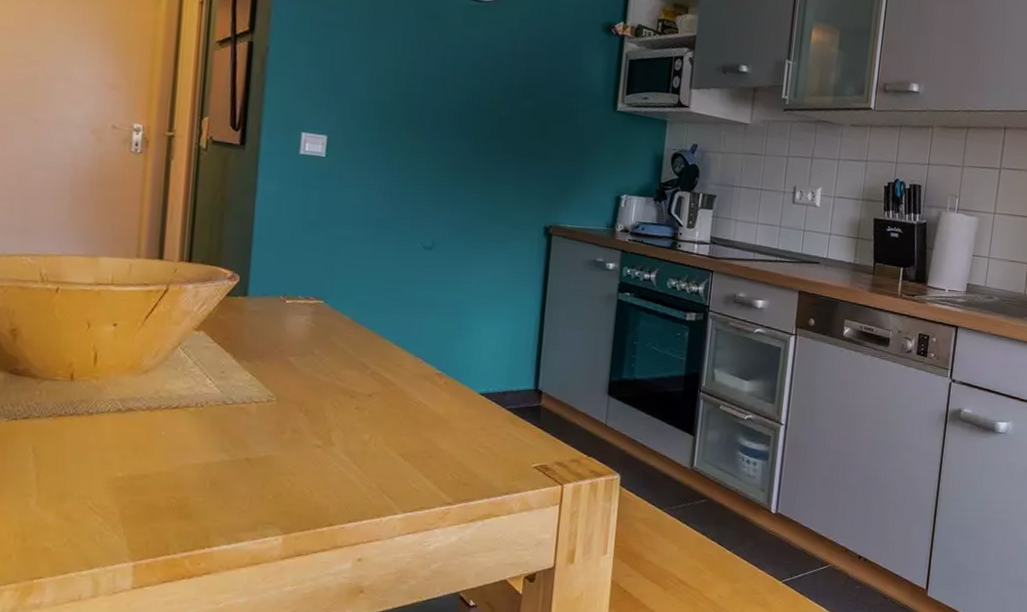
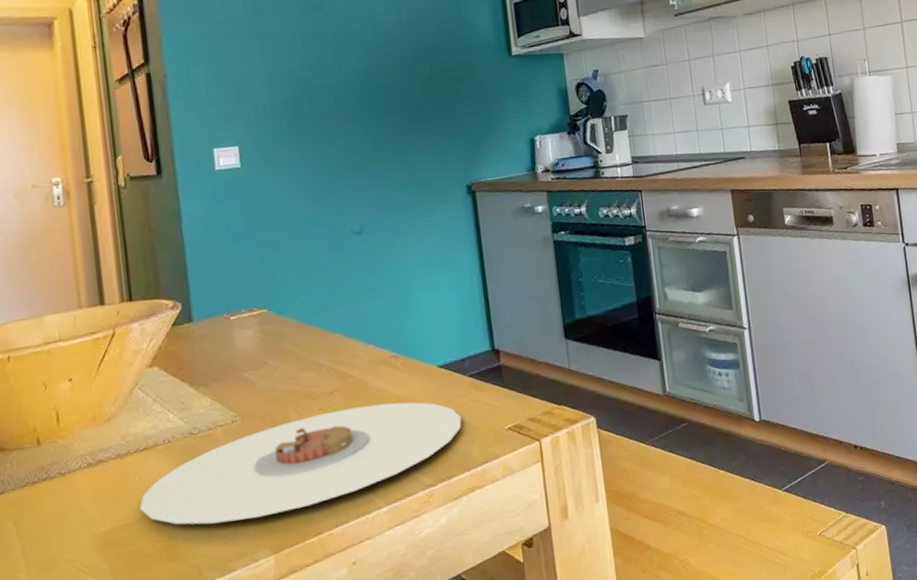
plate: none [160,412,492,497] -> present [139,401,462,525]

